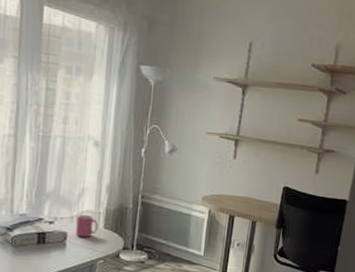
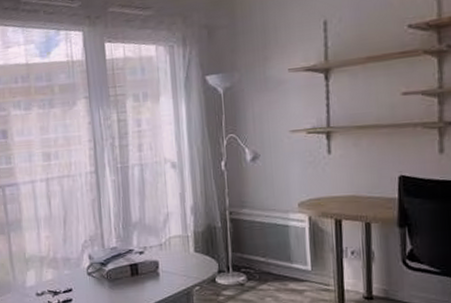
mug: present [76,214,98,238] -> none [166,240,189,264]

